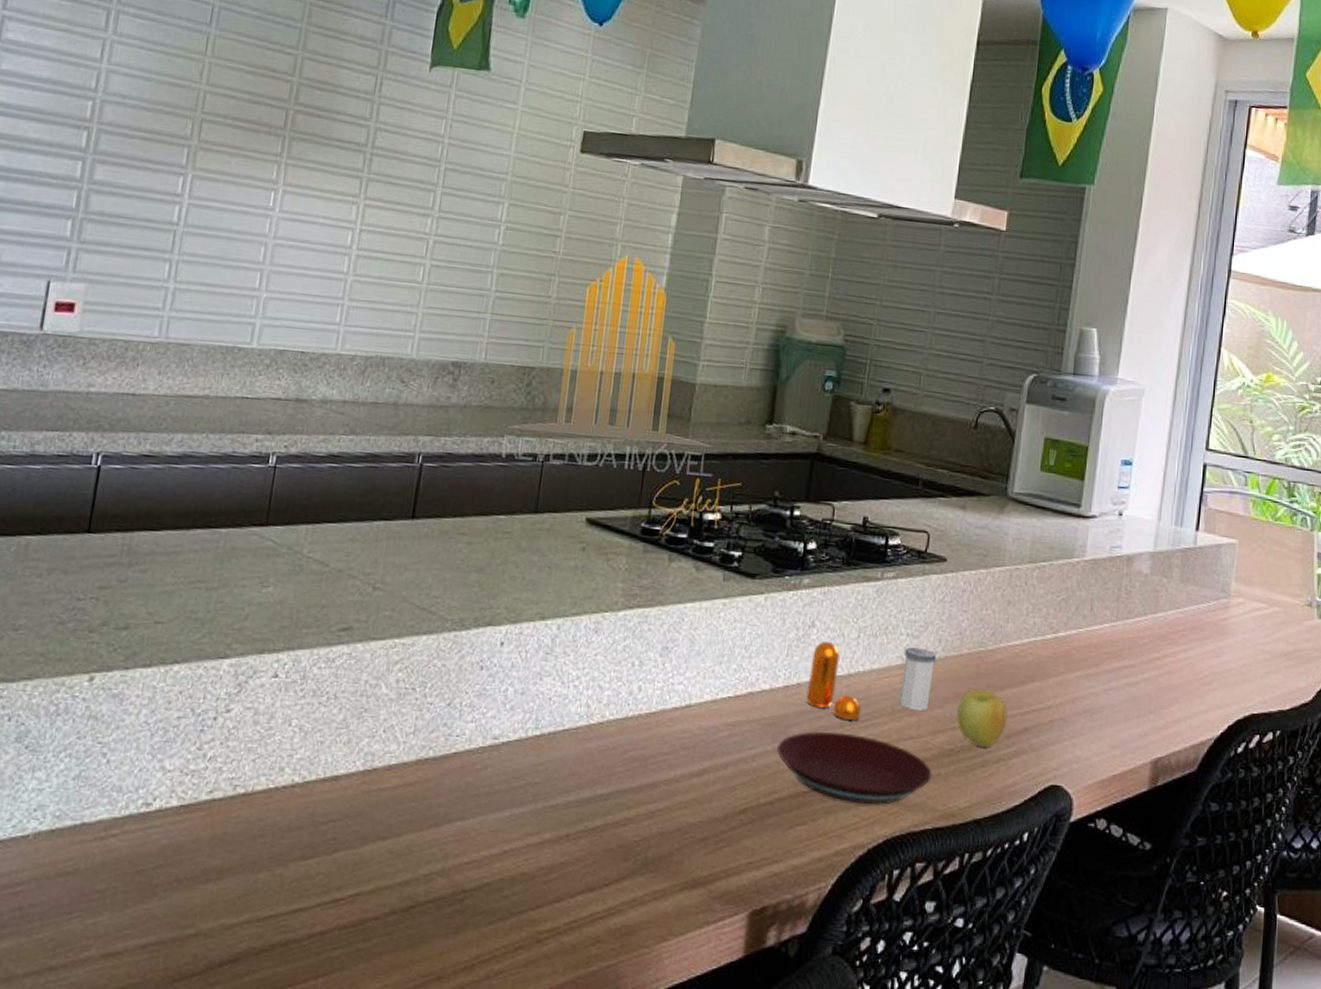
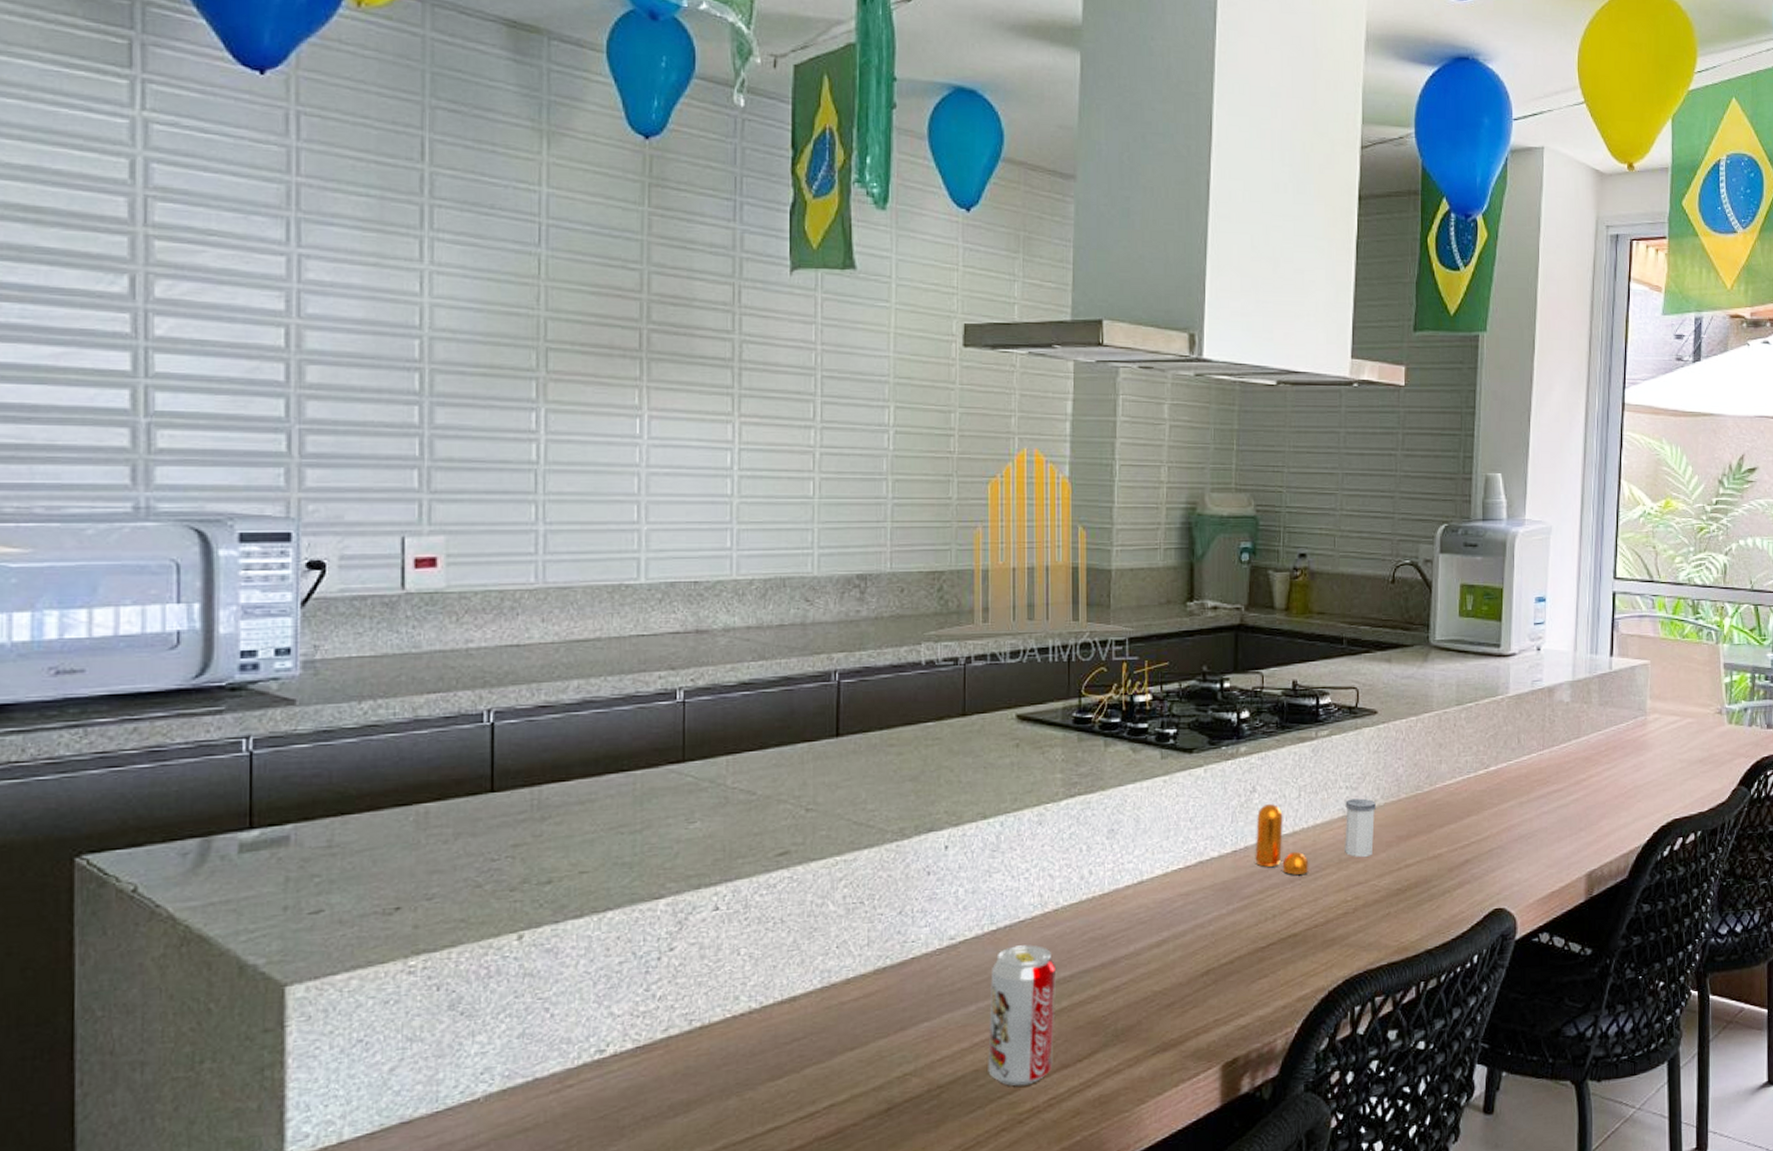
beverage can: none [513,754,594,904] -> present [988,945,1056,1087]
plate: present [777,730,932,806] -> none [1232,887,1383,951]
apple: present [957,688,1008,747] -> none [1401,828,1449,883]

